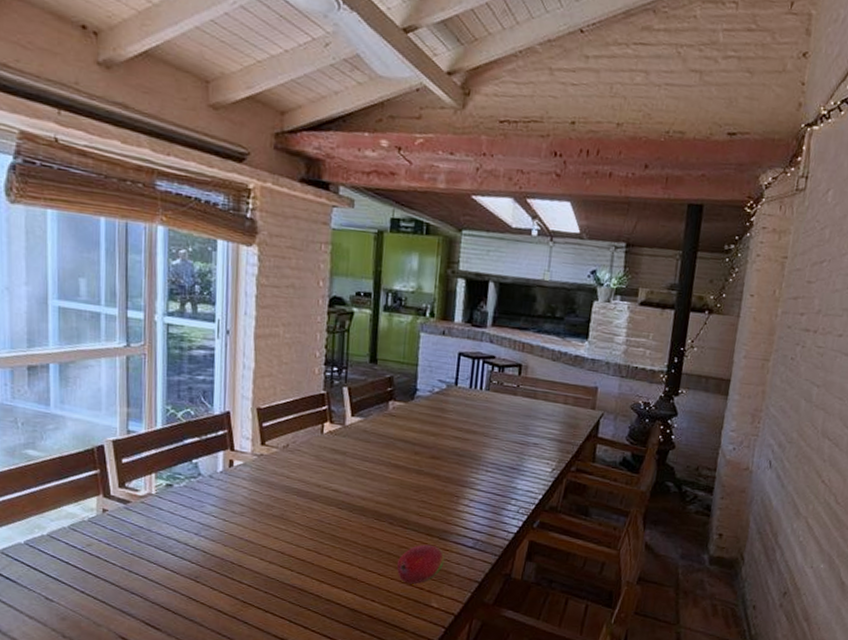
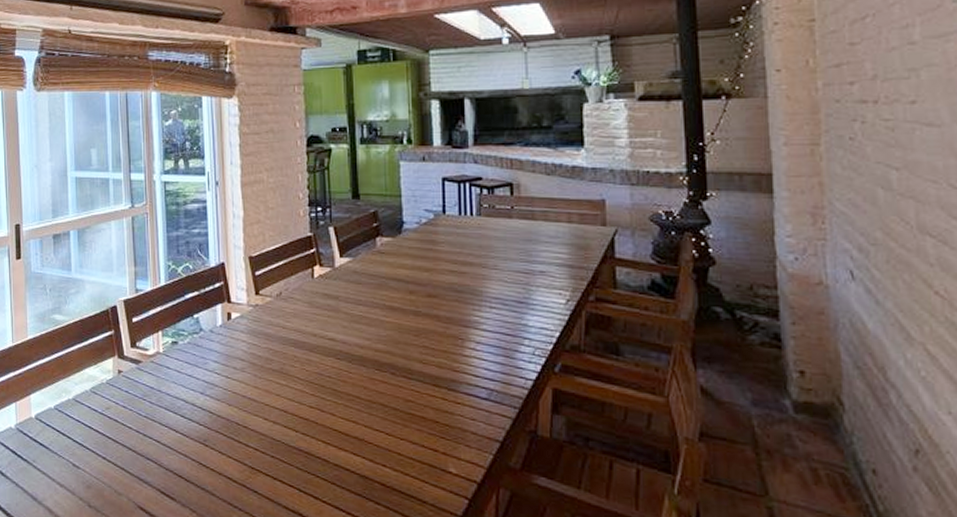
fruit: present [396,544,445,585] -> none [404,397,458,446]

